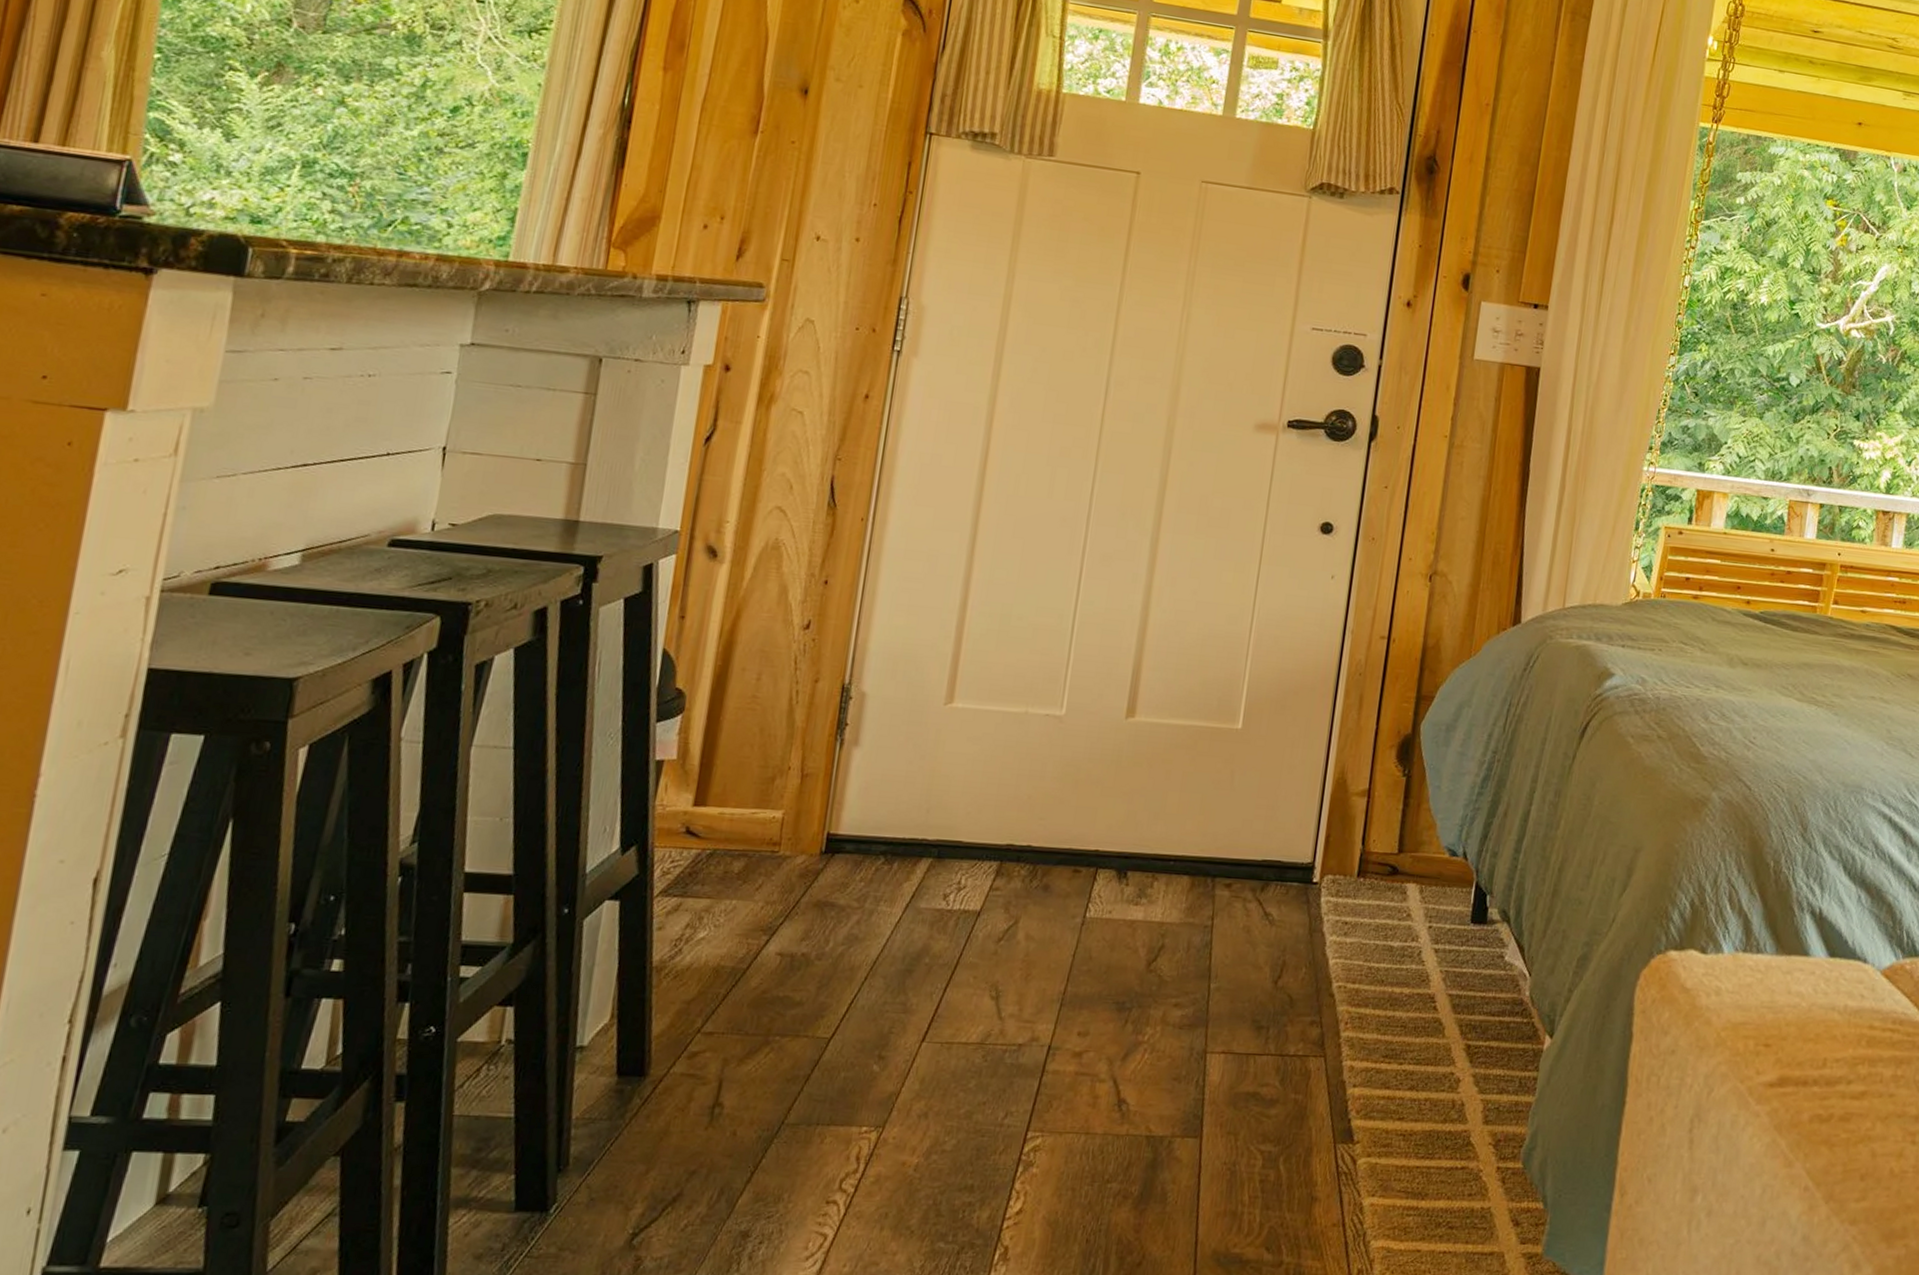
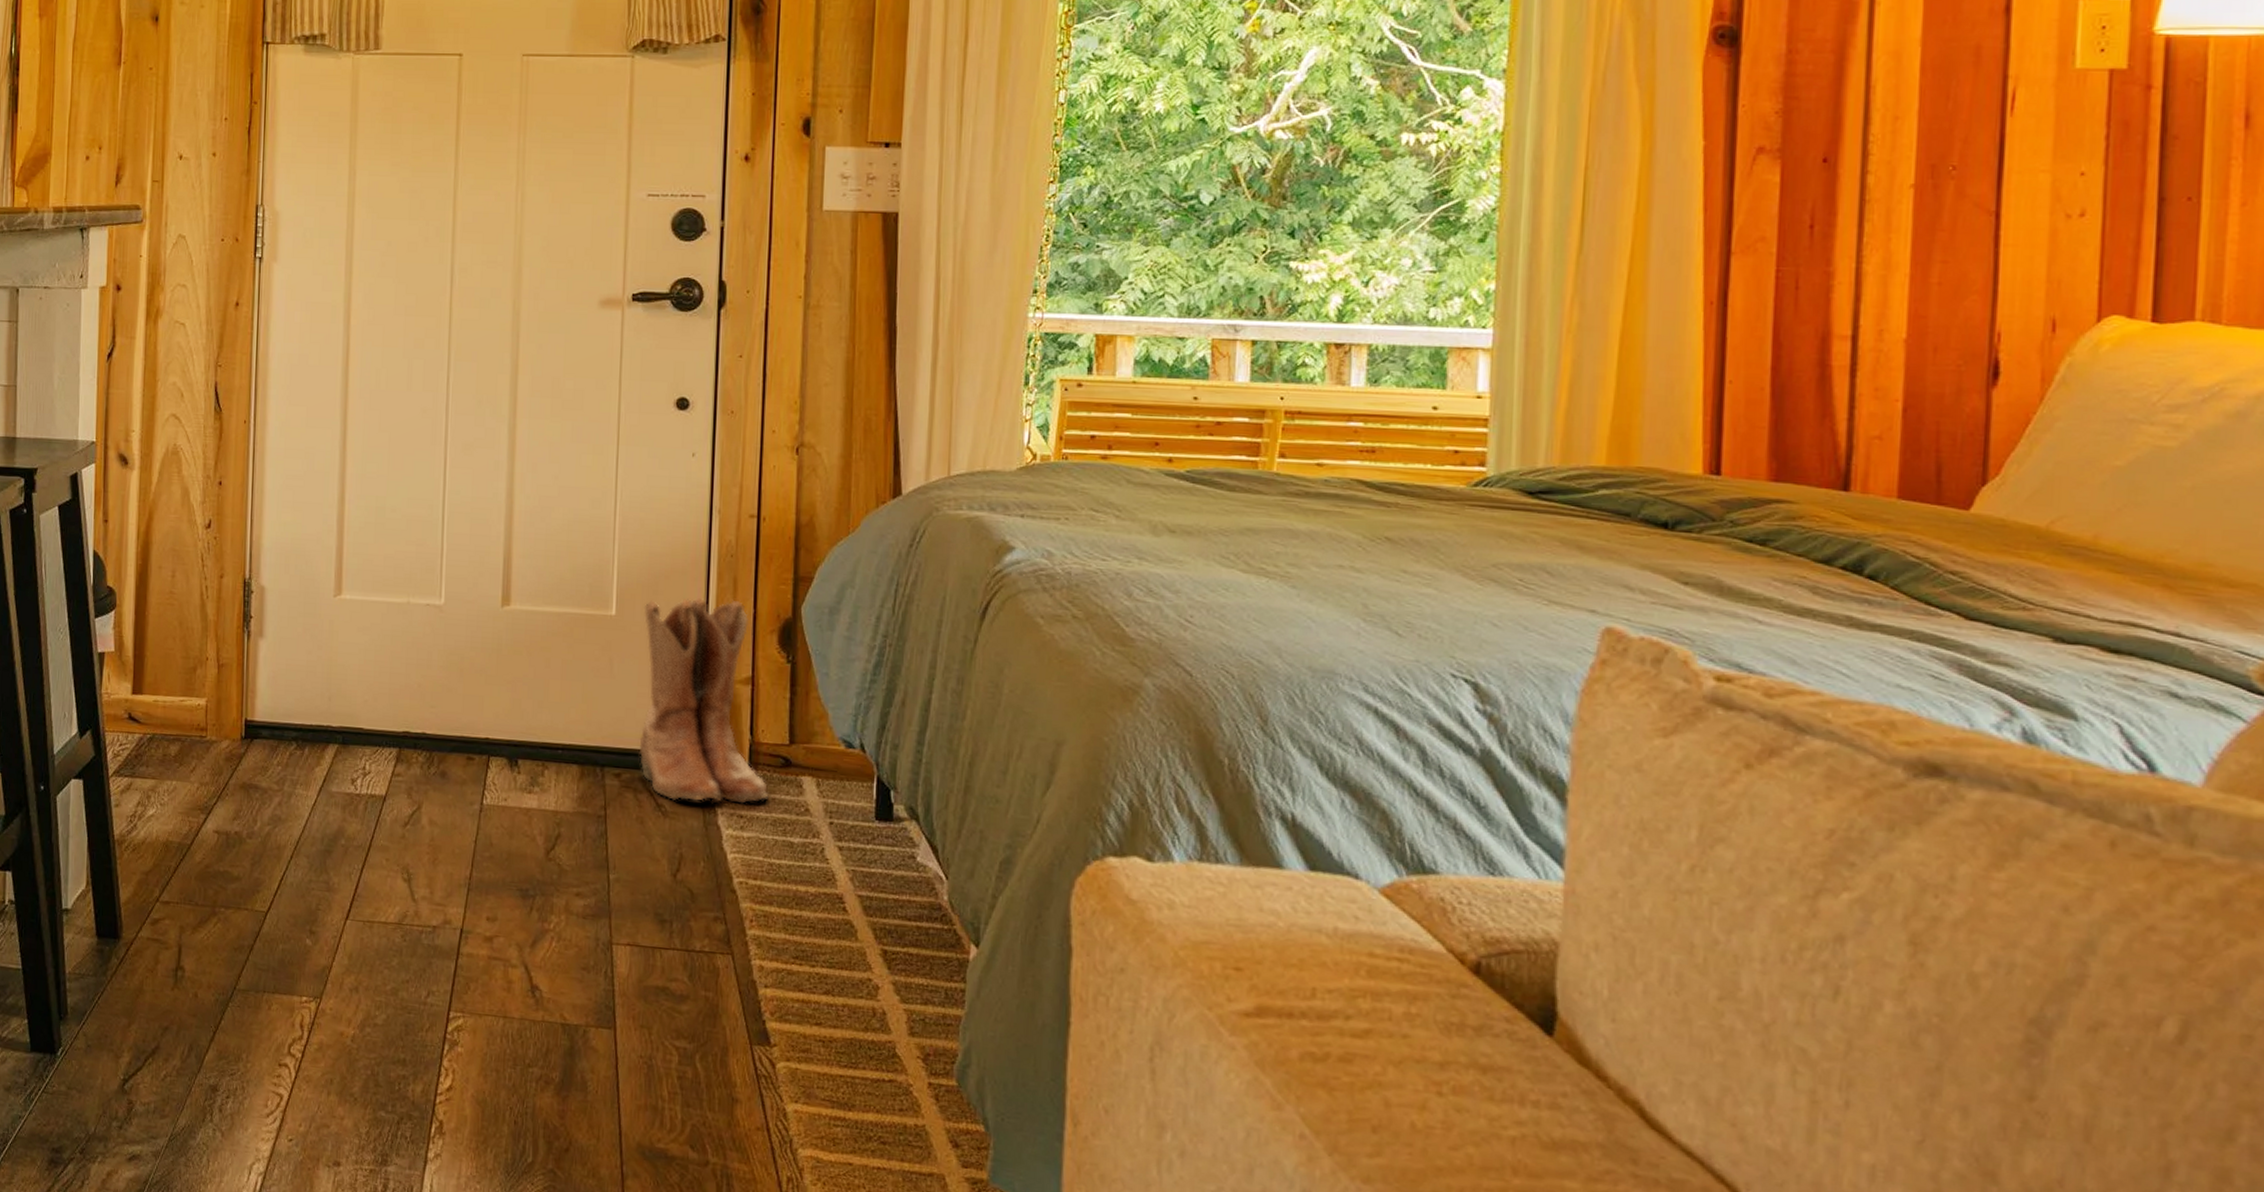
boots: none [1251,712,1374,911] -> present [638,597,769,804]

